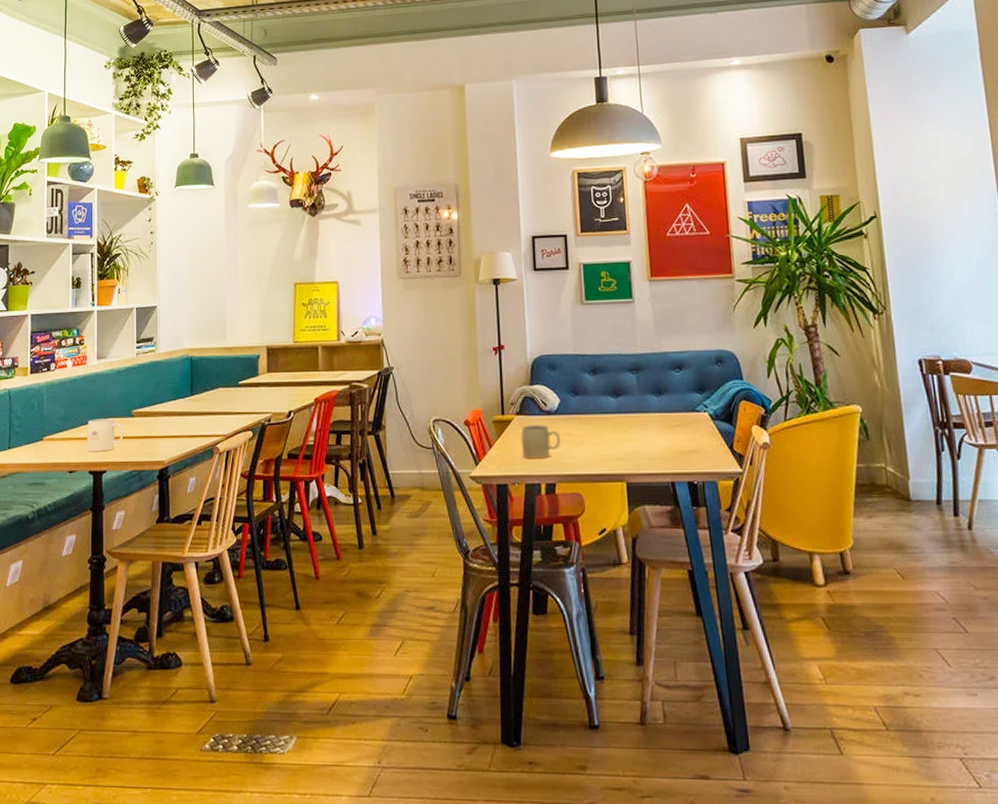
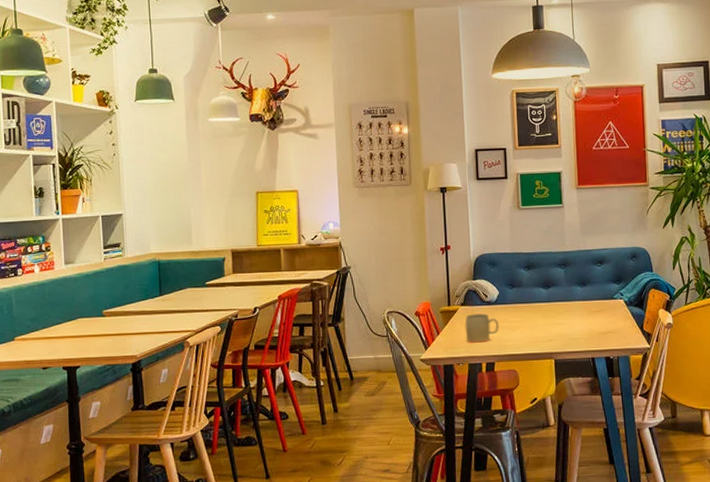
mug: present [87,418,124,452] -> none [58,318,96,350]

